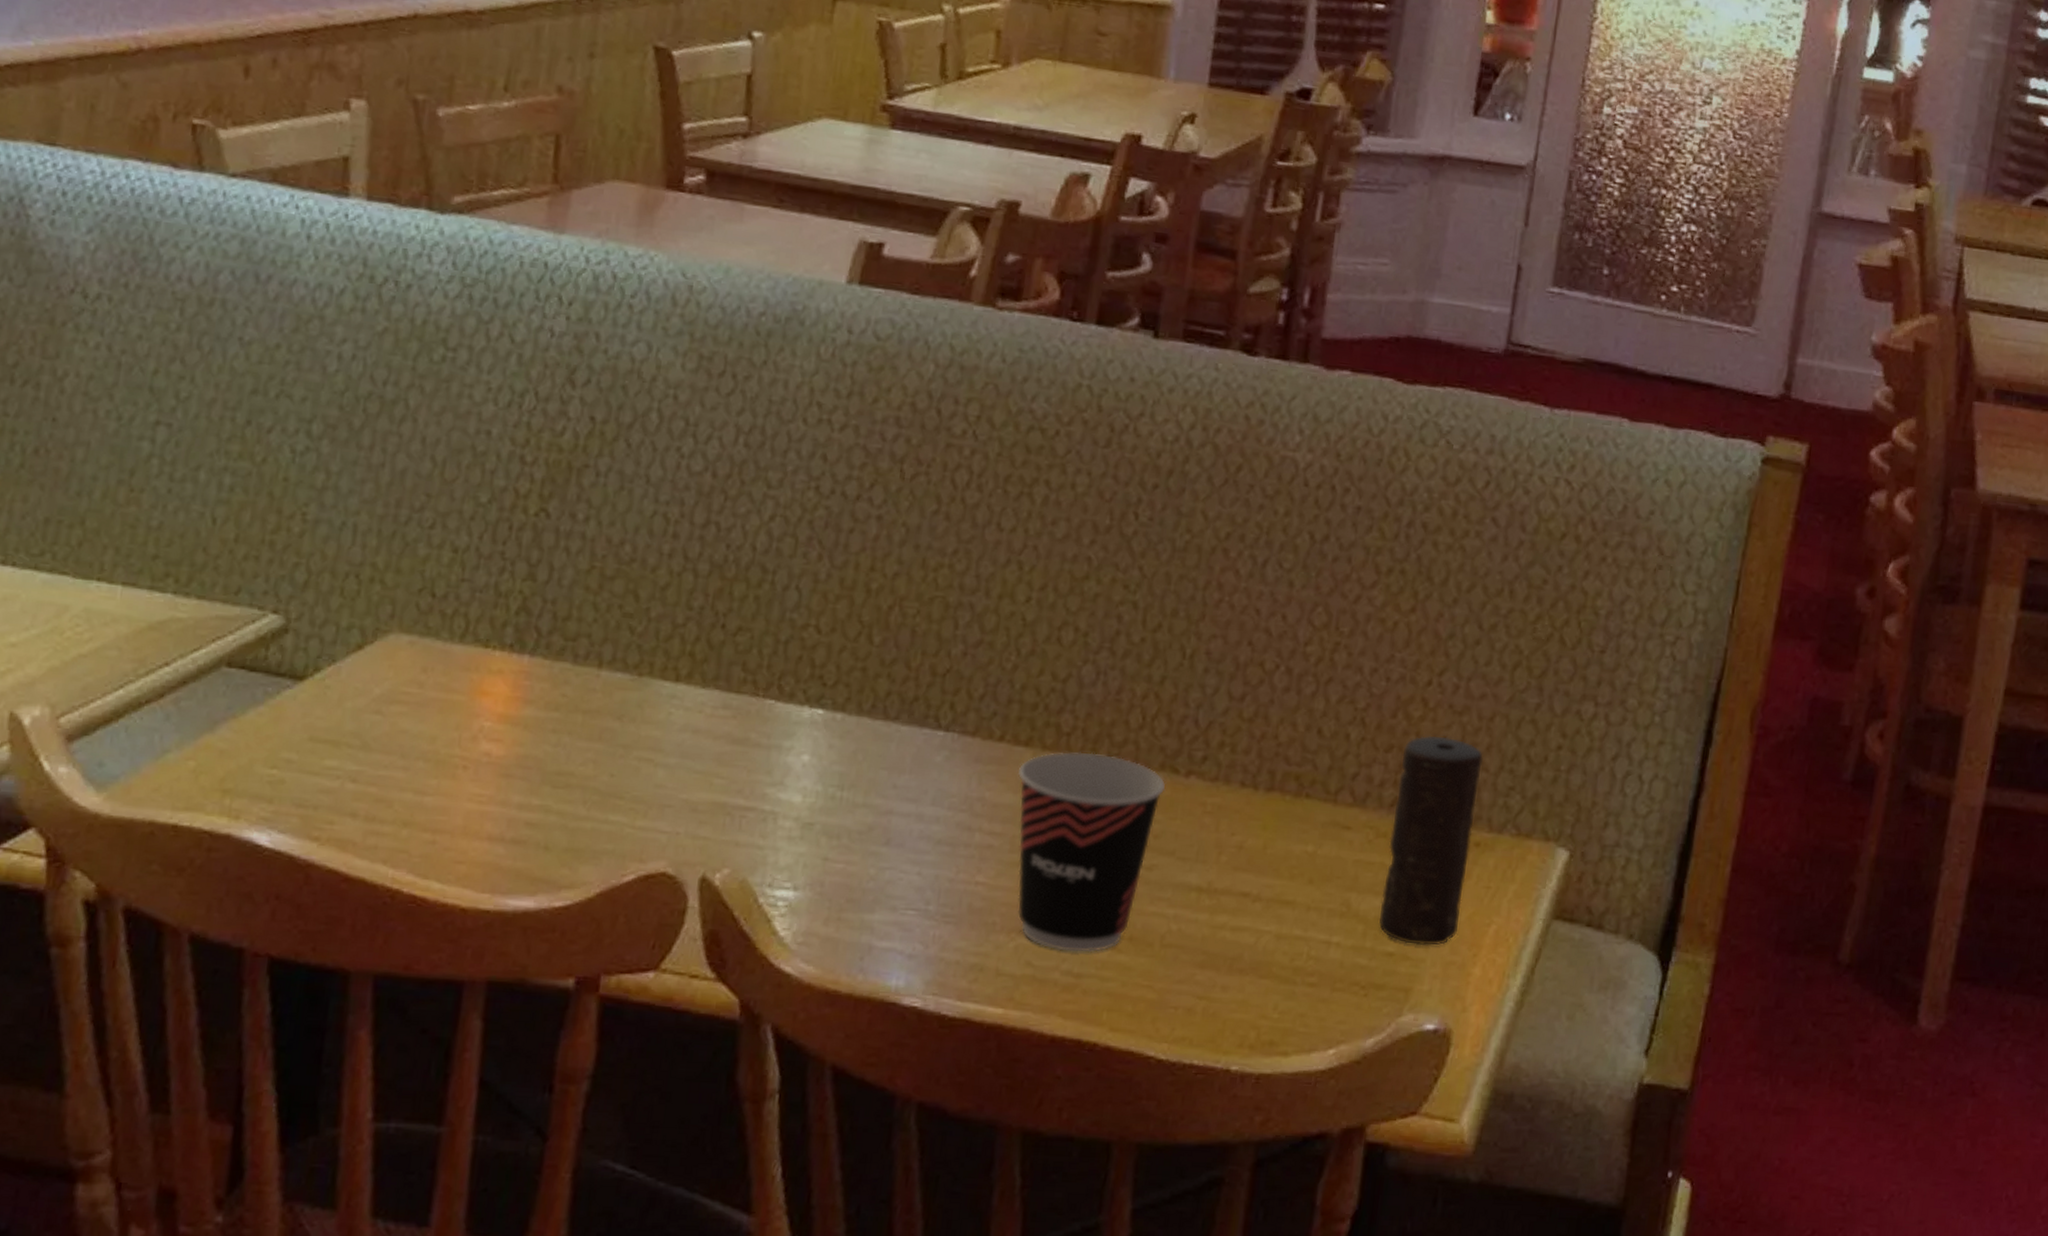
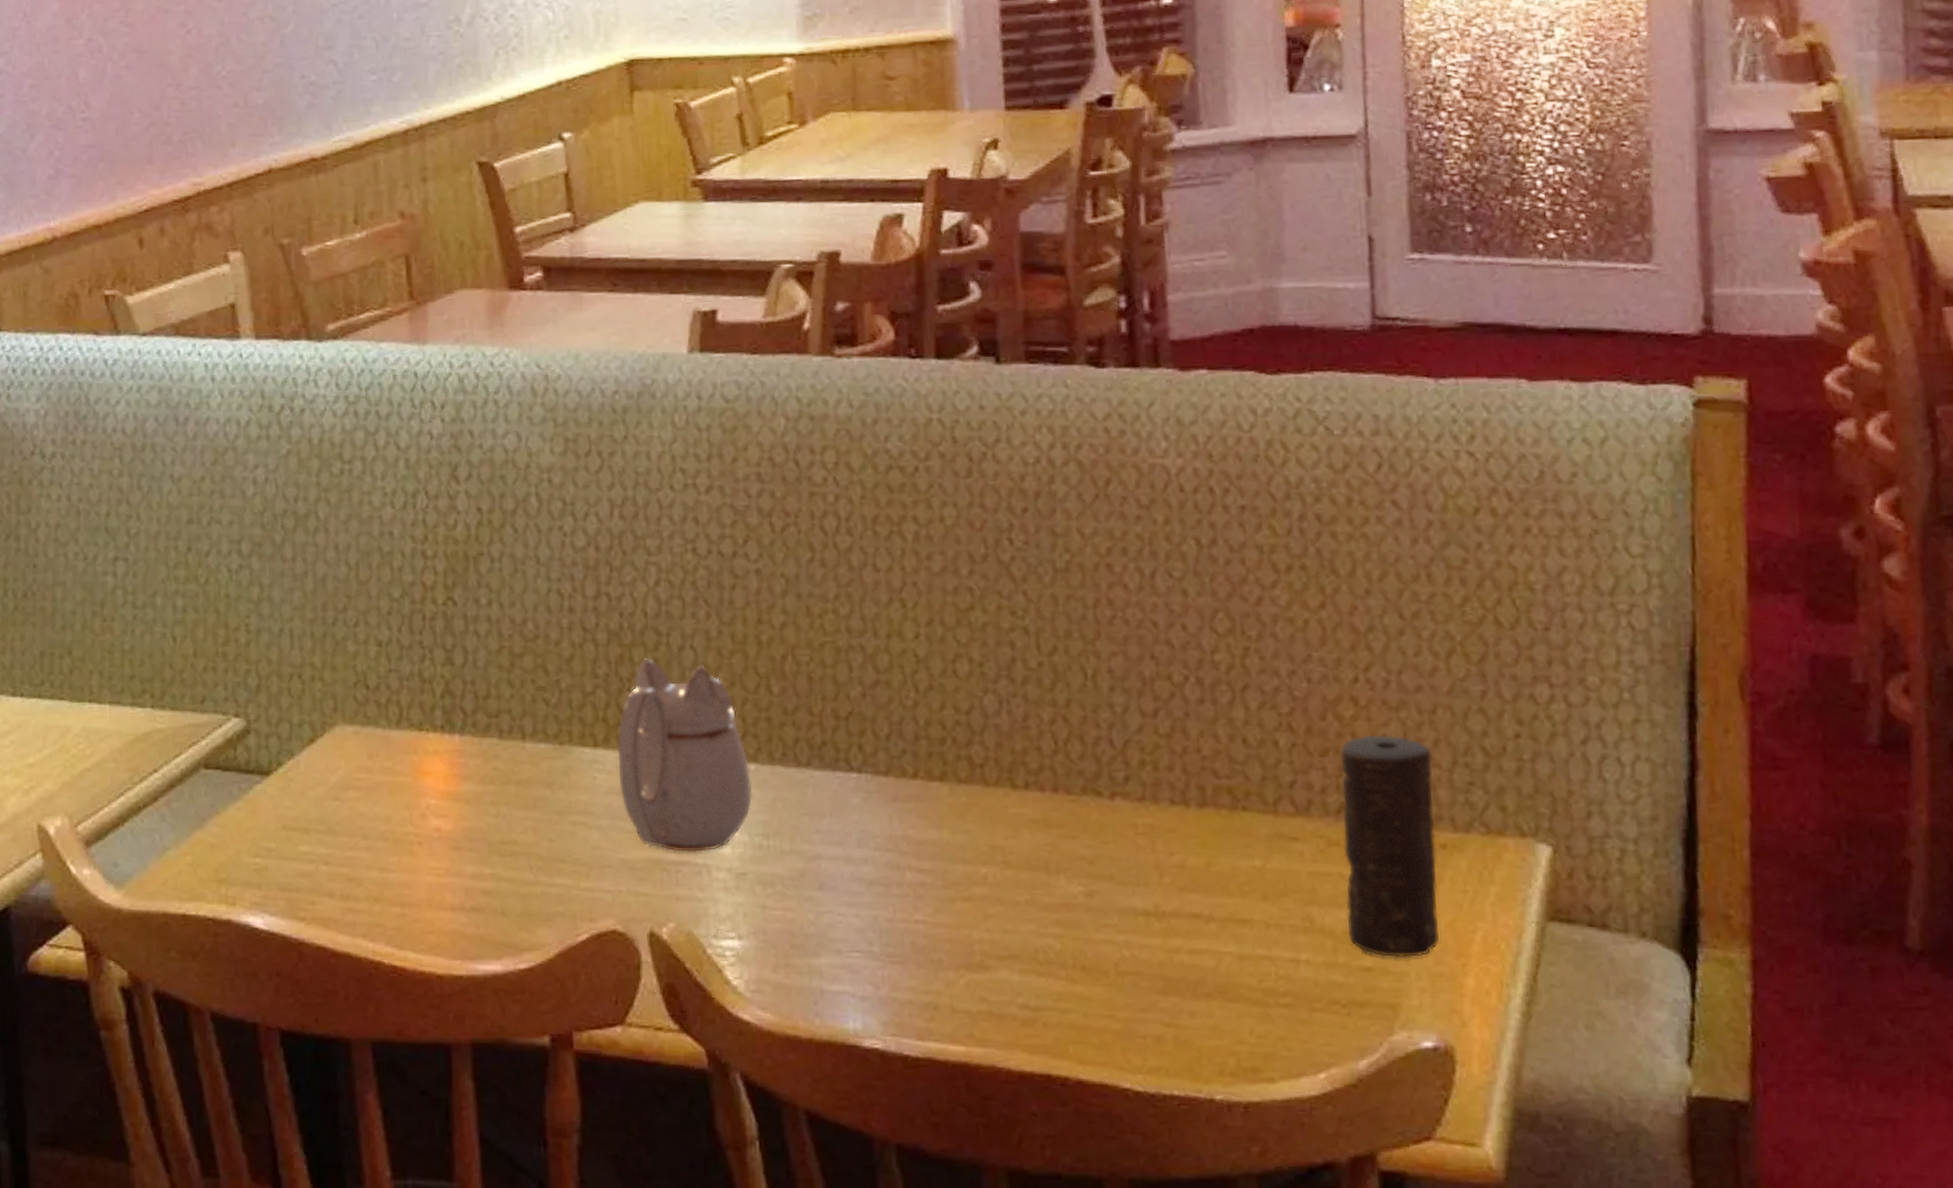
teapot: none [695,594,836,799] -> present [617,658,753,852]
cup: present [1017,751,1166,953] -> none [937,782,1092,985]

